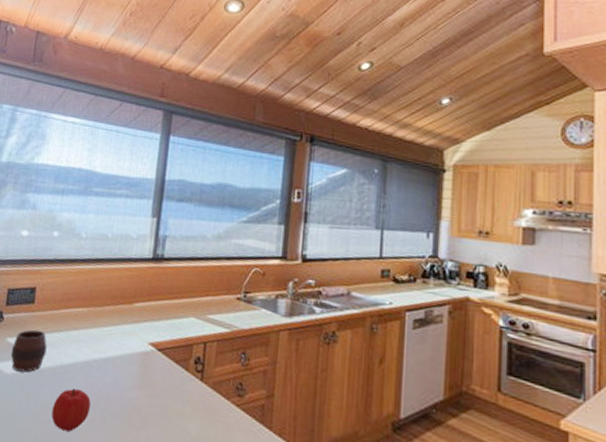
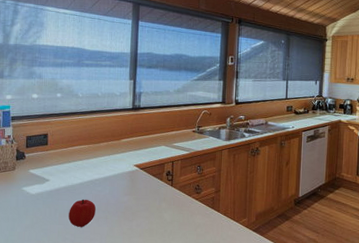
cup: present [10,329,47,373] -> none [33,163,60,192]

